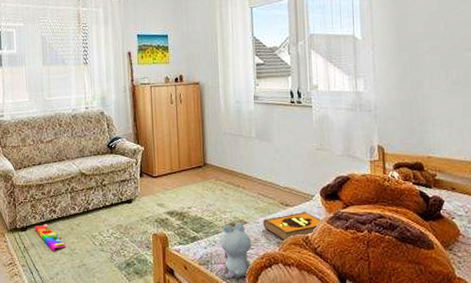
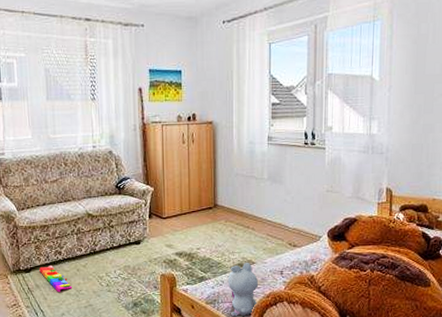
hardback book: present [263,211,323,243] -> none [271,251,328,282]

